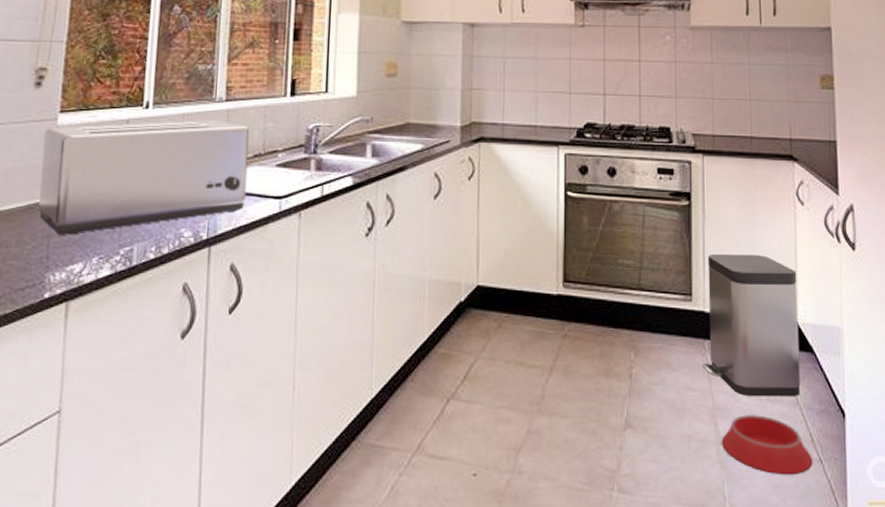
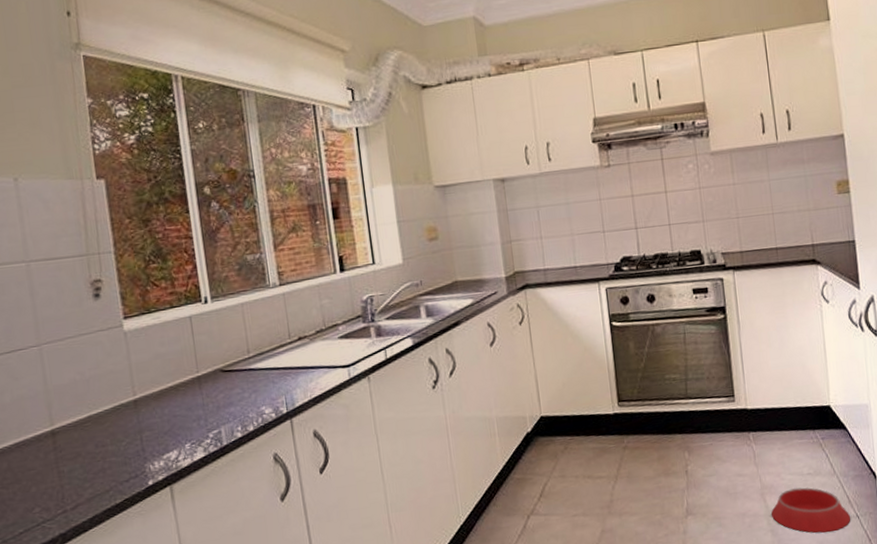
toaster: present [38,120,250,235] -> none [114,304,316,429]
pedal bin: present [702,253,801,396] -> none [745,352,837,474]

